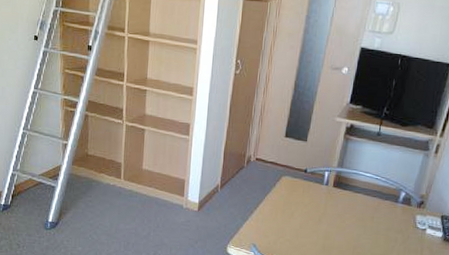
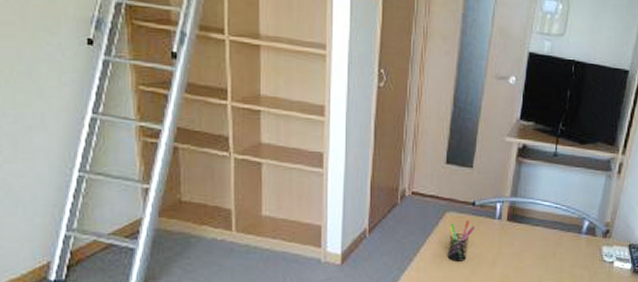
pen holder: none [281,184,306,217] -> present [447,221,476,261]

